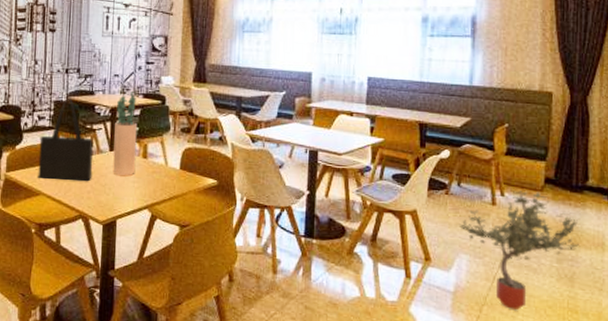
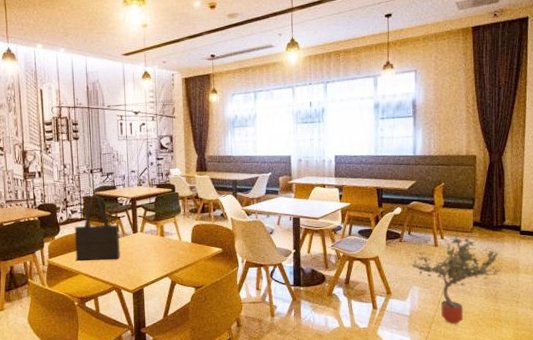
vase: present [113,88,138,177] -> none [135,180,156,253]

